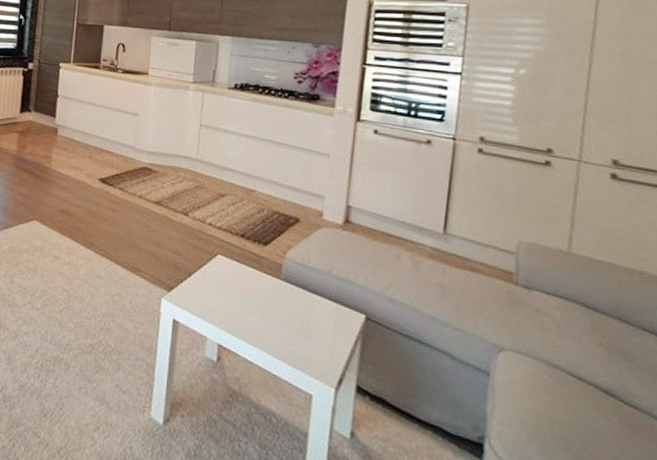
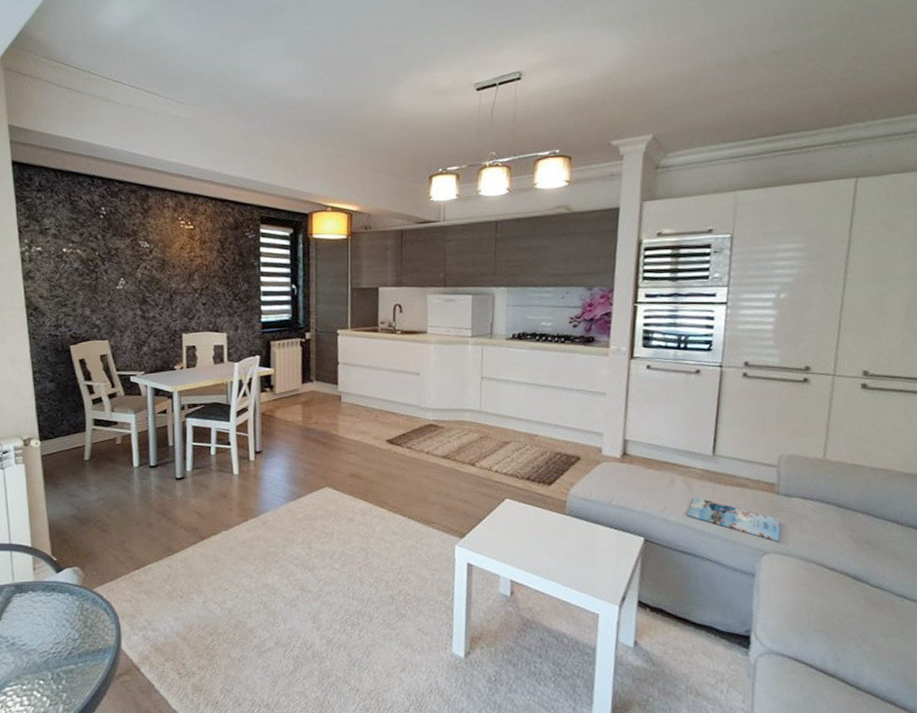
magazine: none [413,276,519,339] -> present [686,497,781,542]

